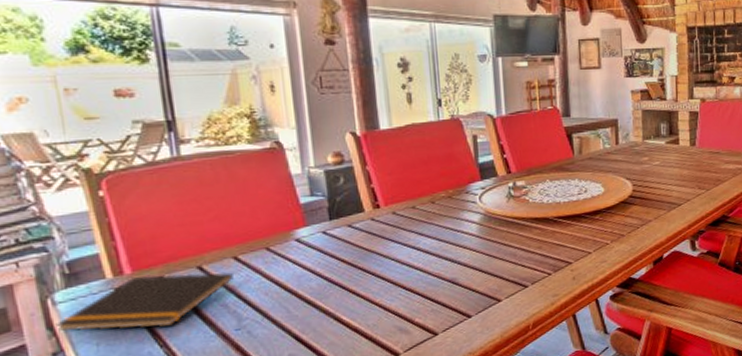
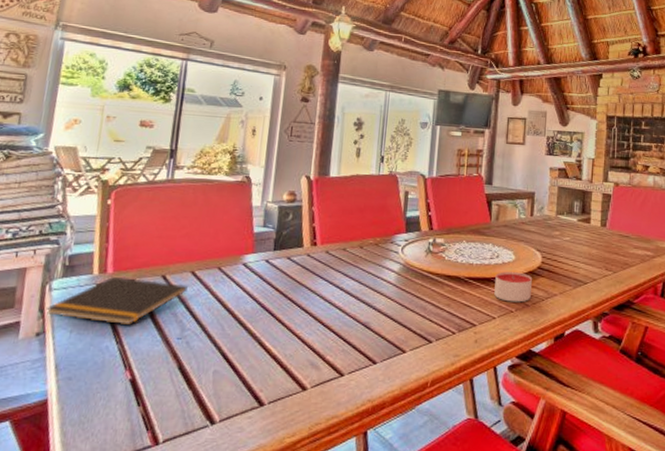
candle: none [586,204,625,235] -> present [494,271,532,303]

